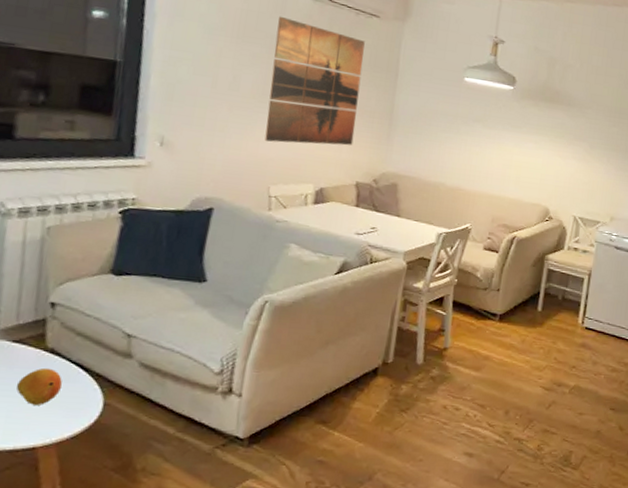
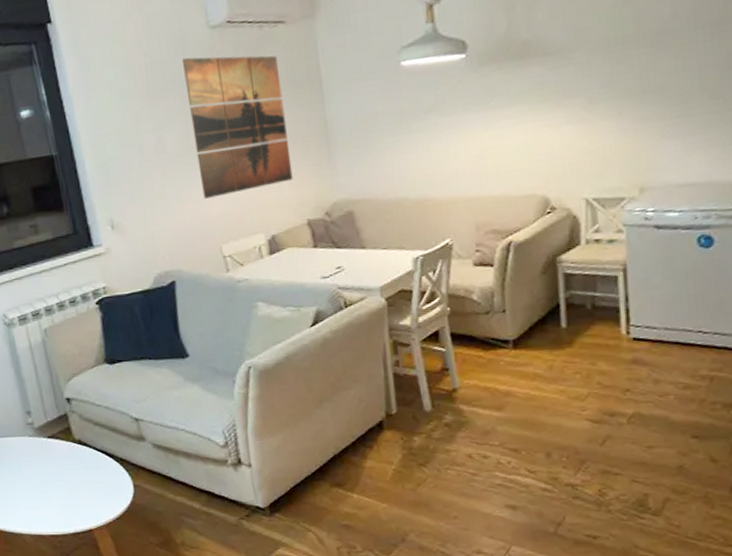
fruit: present [15,367,63,405] -> none [61,457,97,492]

